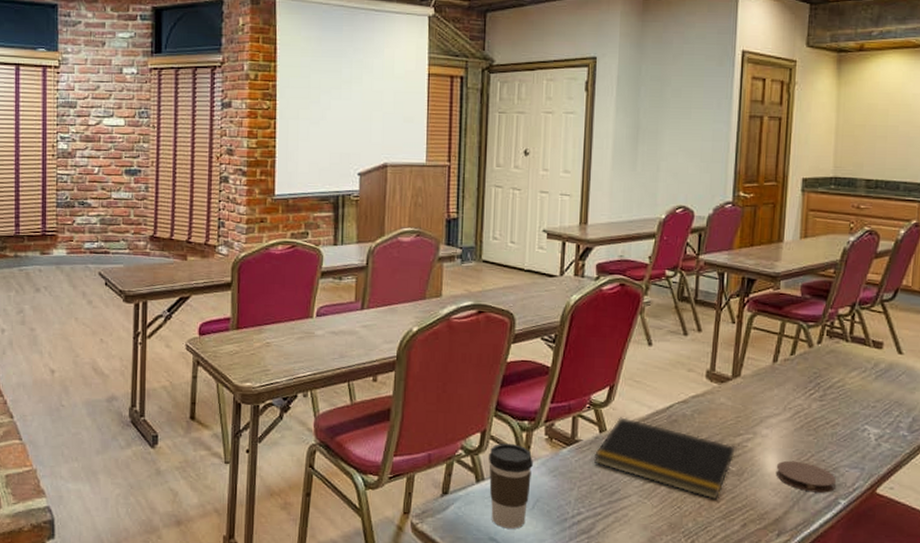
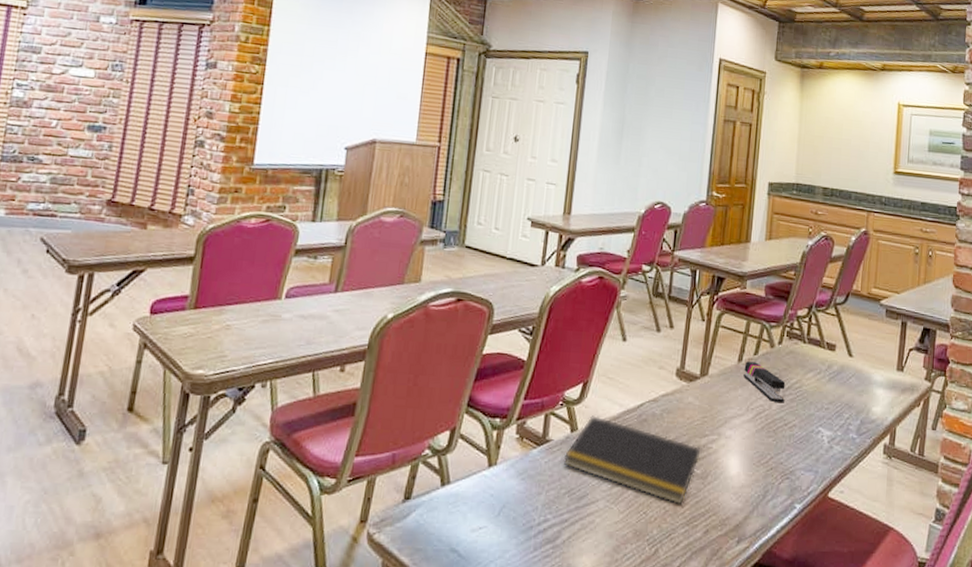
coffee cup: present [489,443,533,529] -> none [454,442,502,539]
coaster: present [776,460,836,493] -> none [737,463,792,497]
stapler: none [779,362,826,401] -> present [744,361,786,402]

